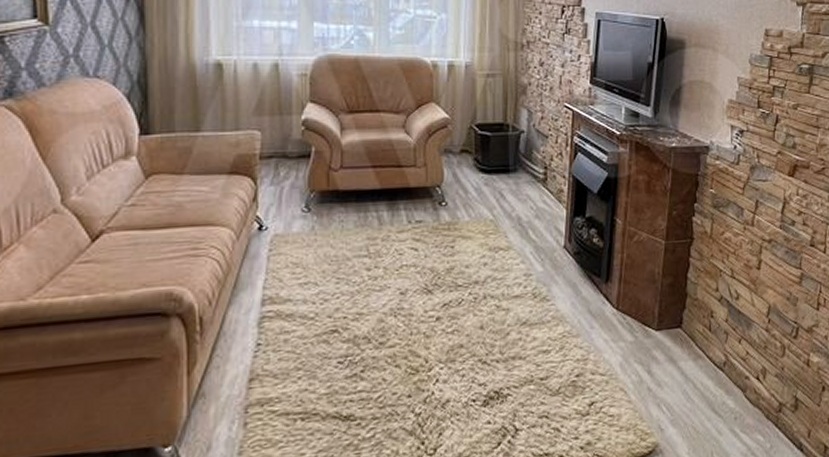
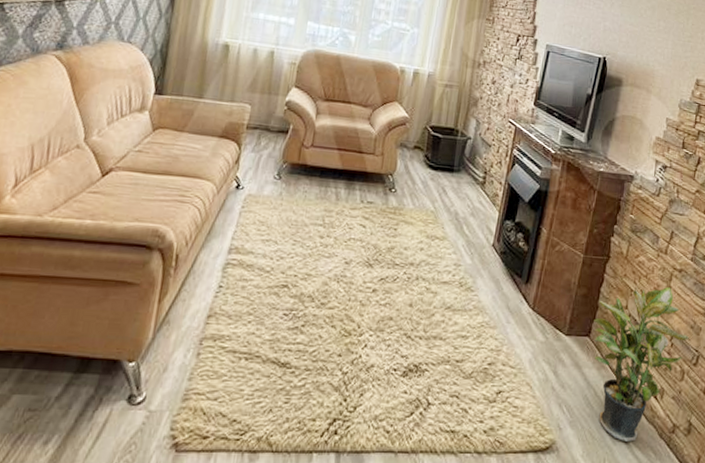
potted plant: none [684,261,787,431] -> present [594,287,689,442]

